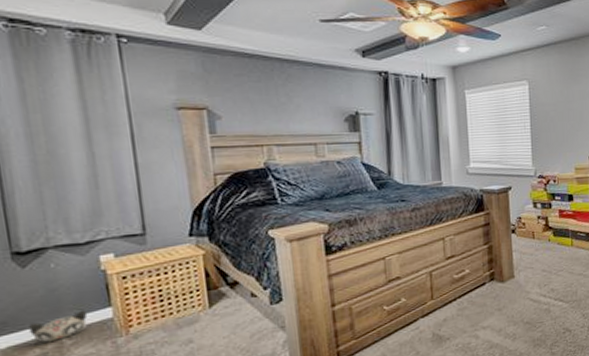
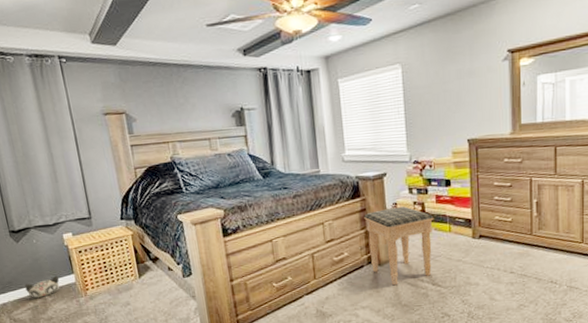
footstool: none [487,220,557,303] -> present [364,206,434,286]

